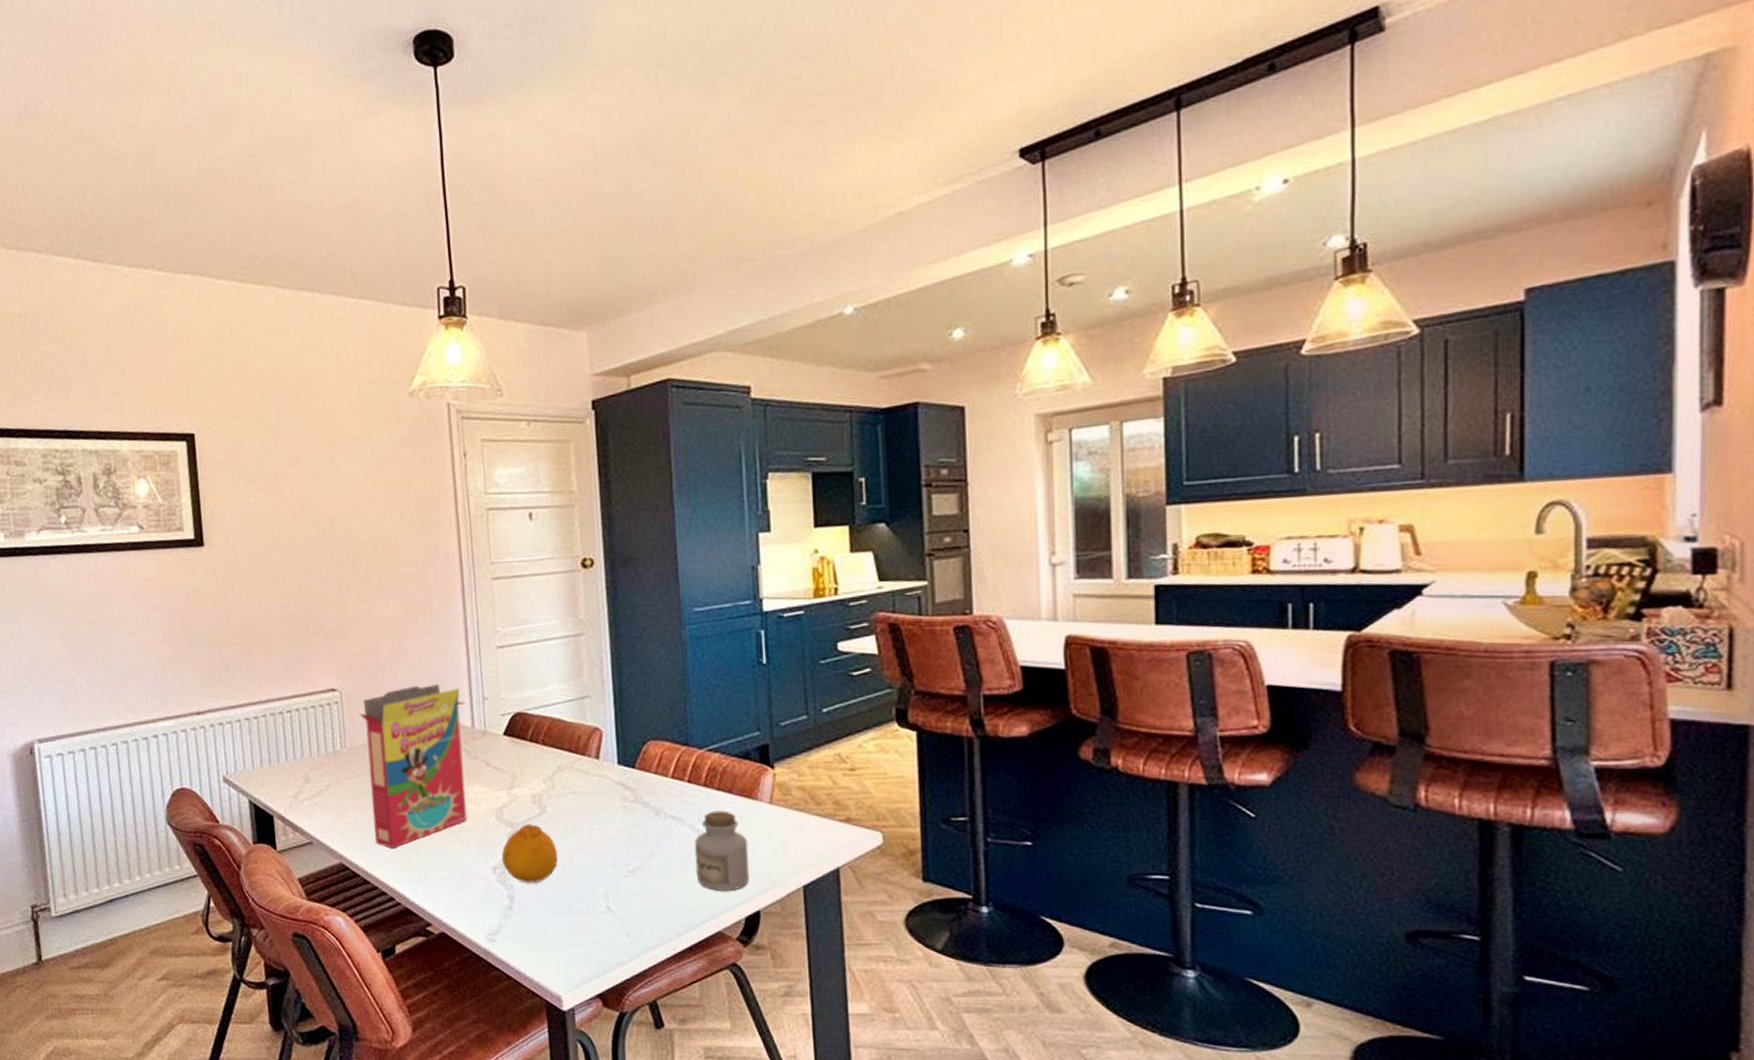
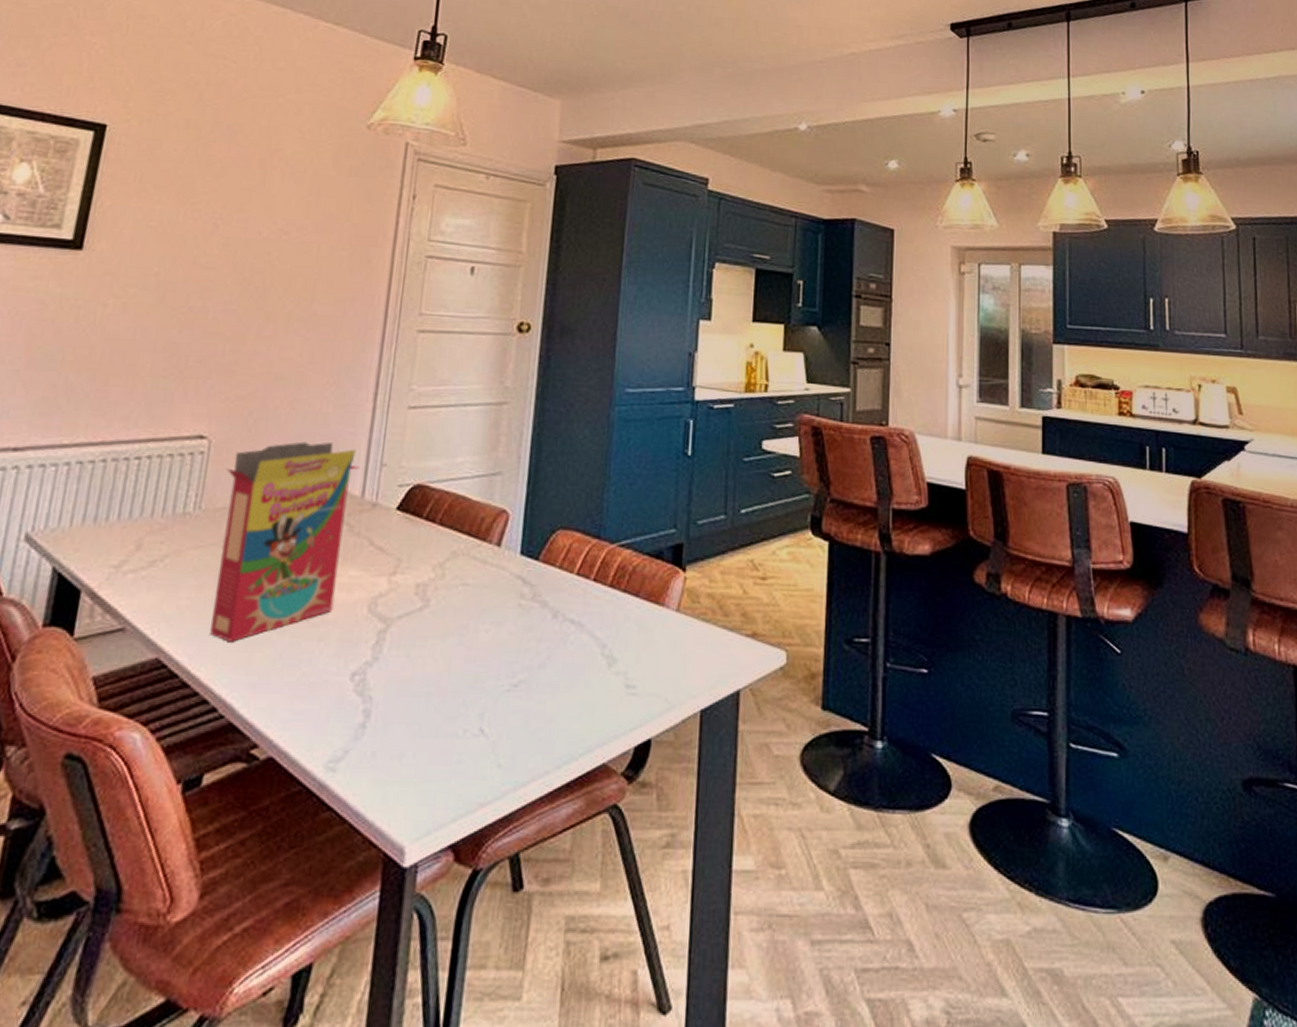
fruit: present [501,823,559,884] -> none [364,618,434,696]
jar: present [694,810,750,892] -> none [587,616,649,715]

